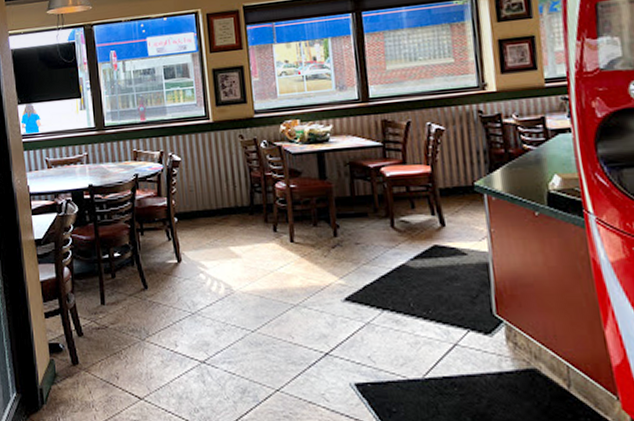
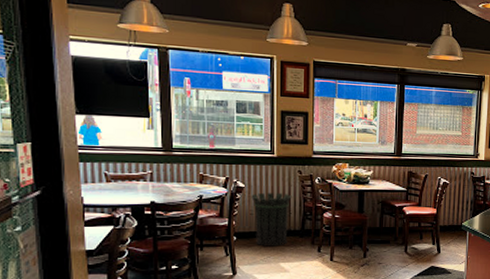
waste bin: none [189,163,235,228] -> present [251,192,292,247]

